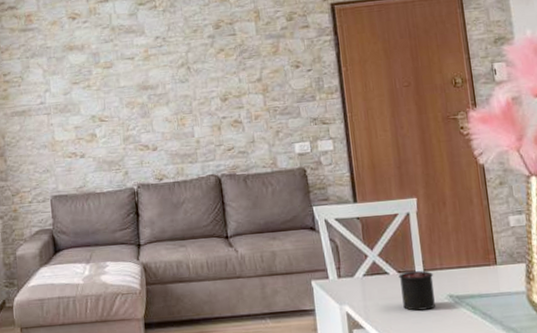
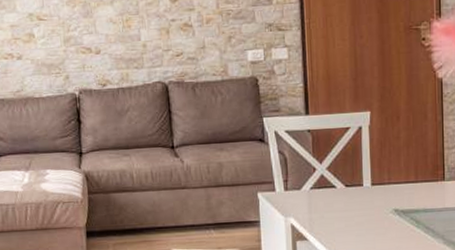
candle: present [398,260,435,311] -> none [346,175,381,224]

